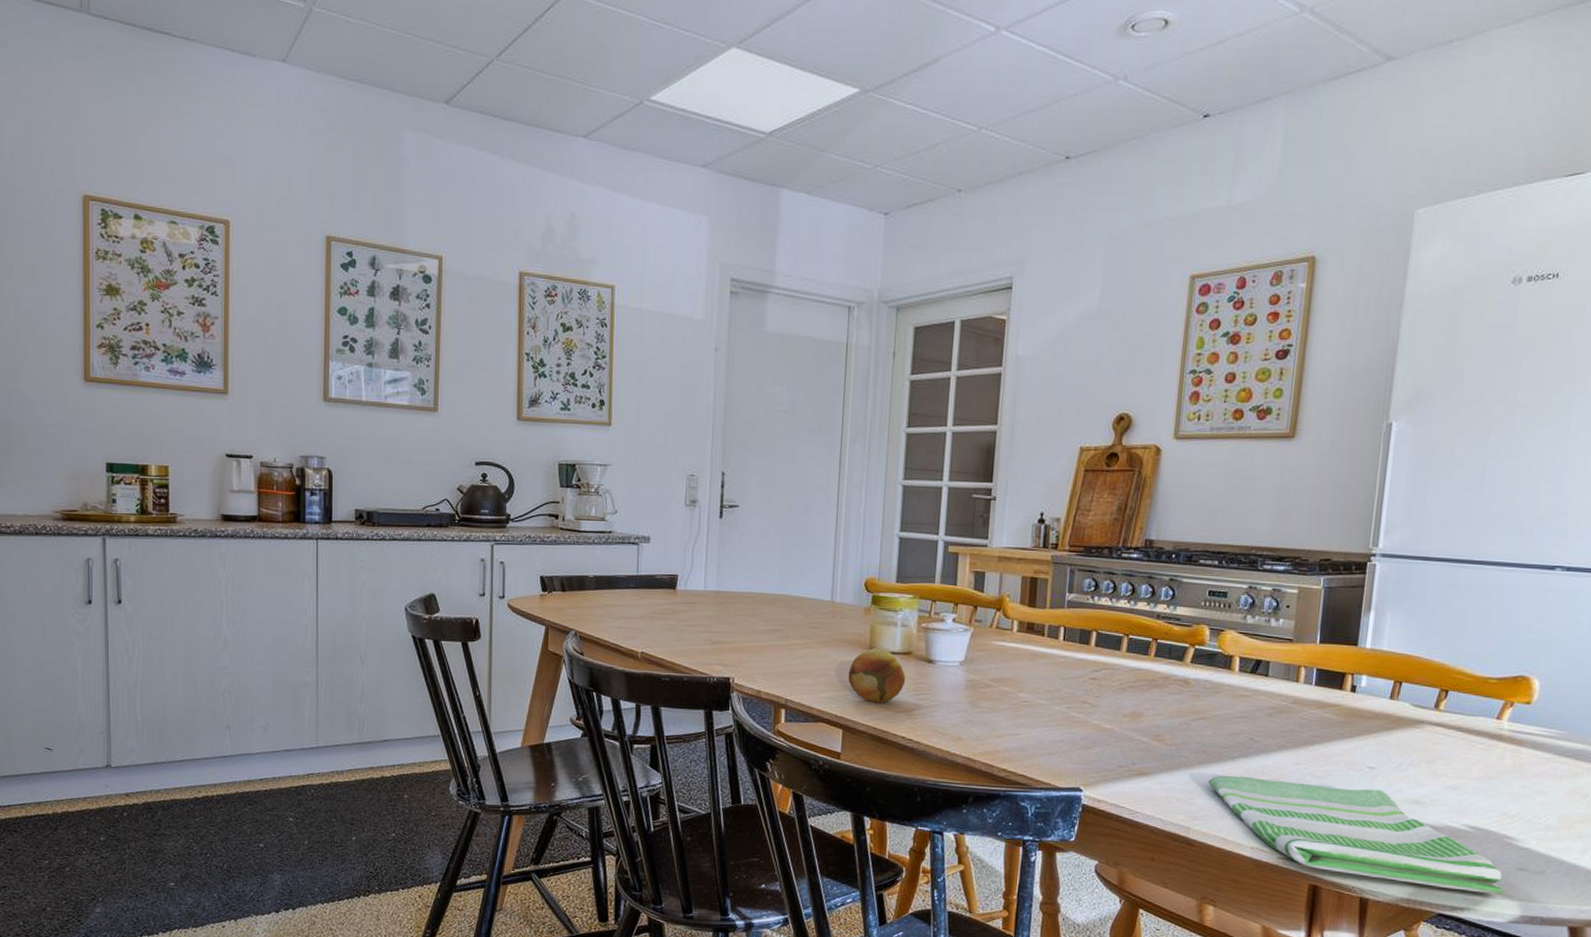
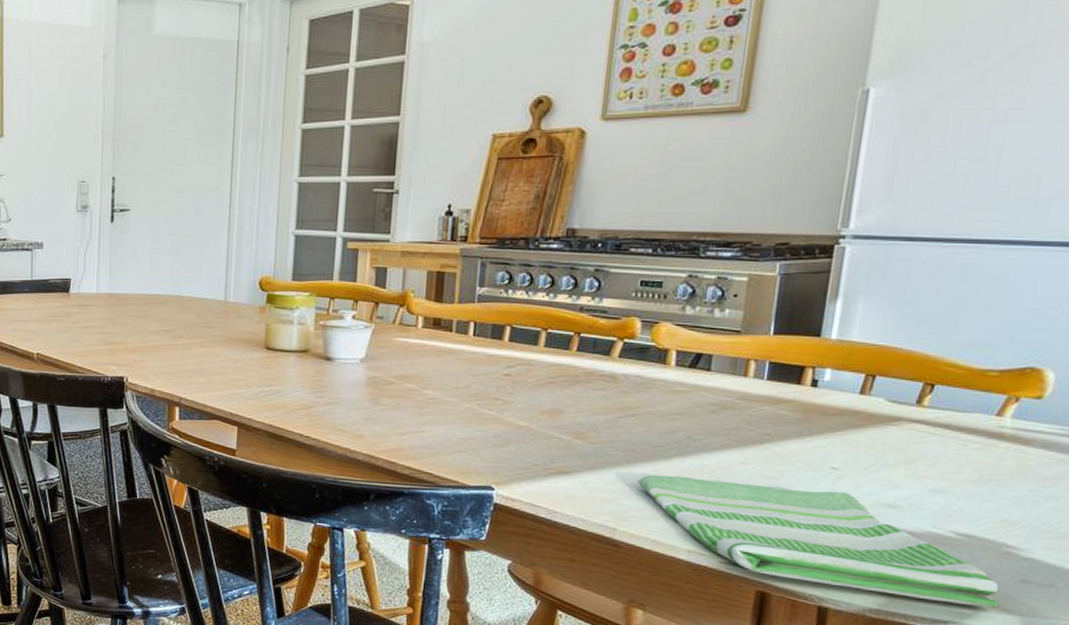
fruit: present [848,647,906,704] -> none [242,346,303,402]

